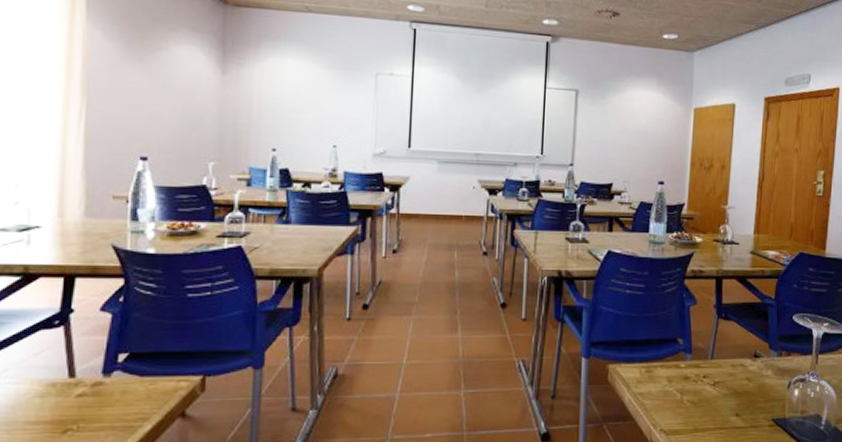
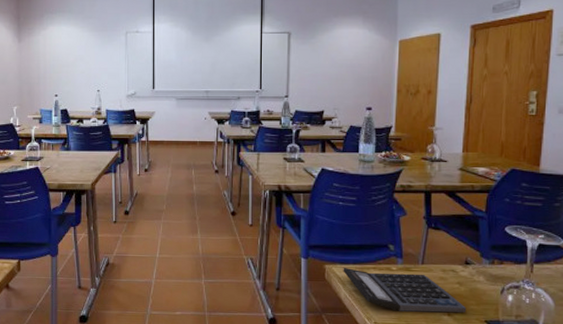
calculator: none [628,366,755,415] -> present [343,267,467,313]

